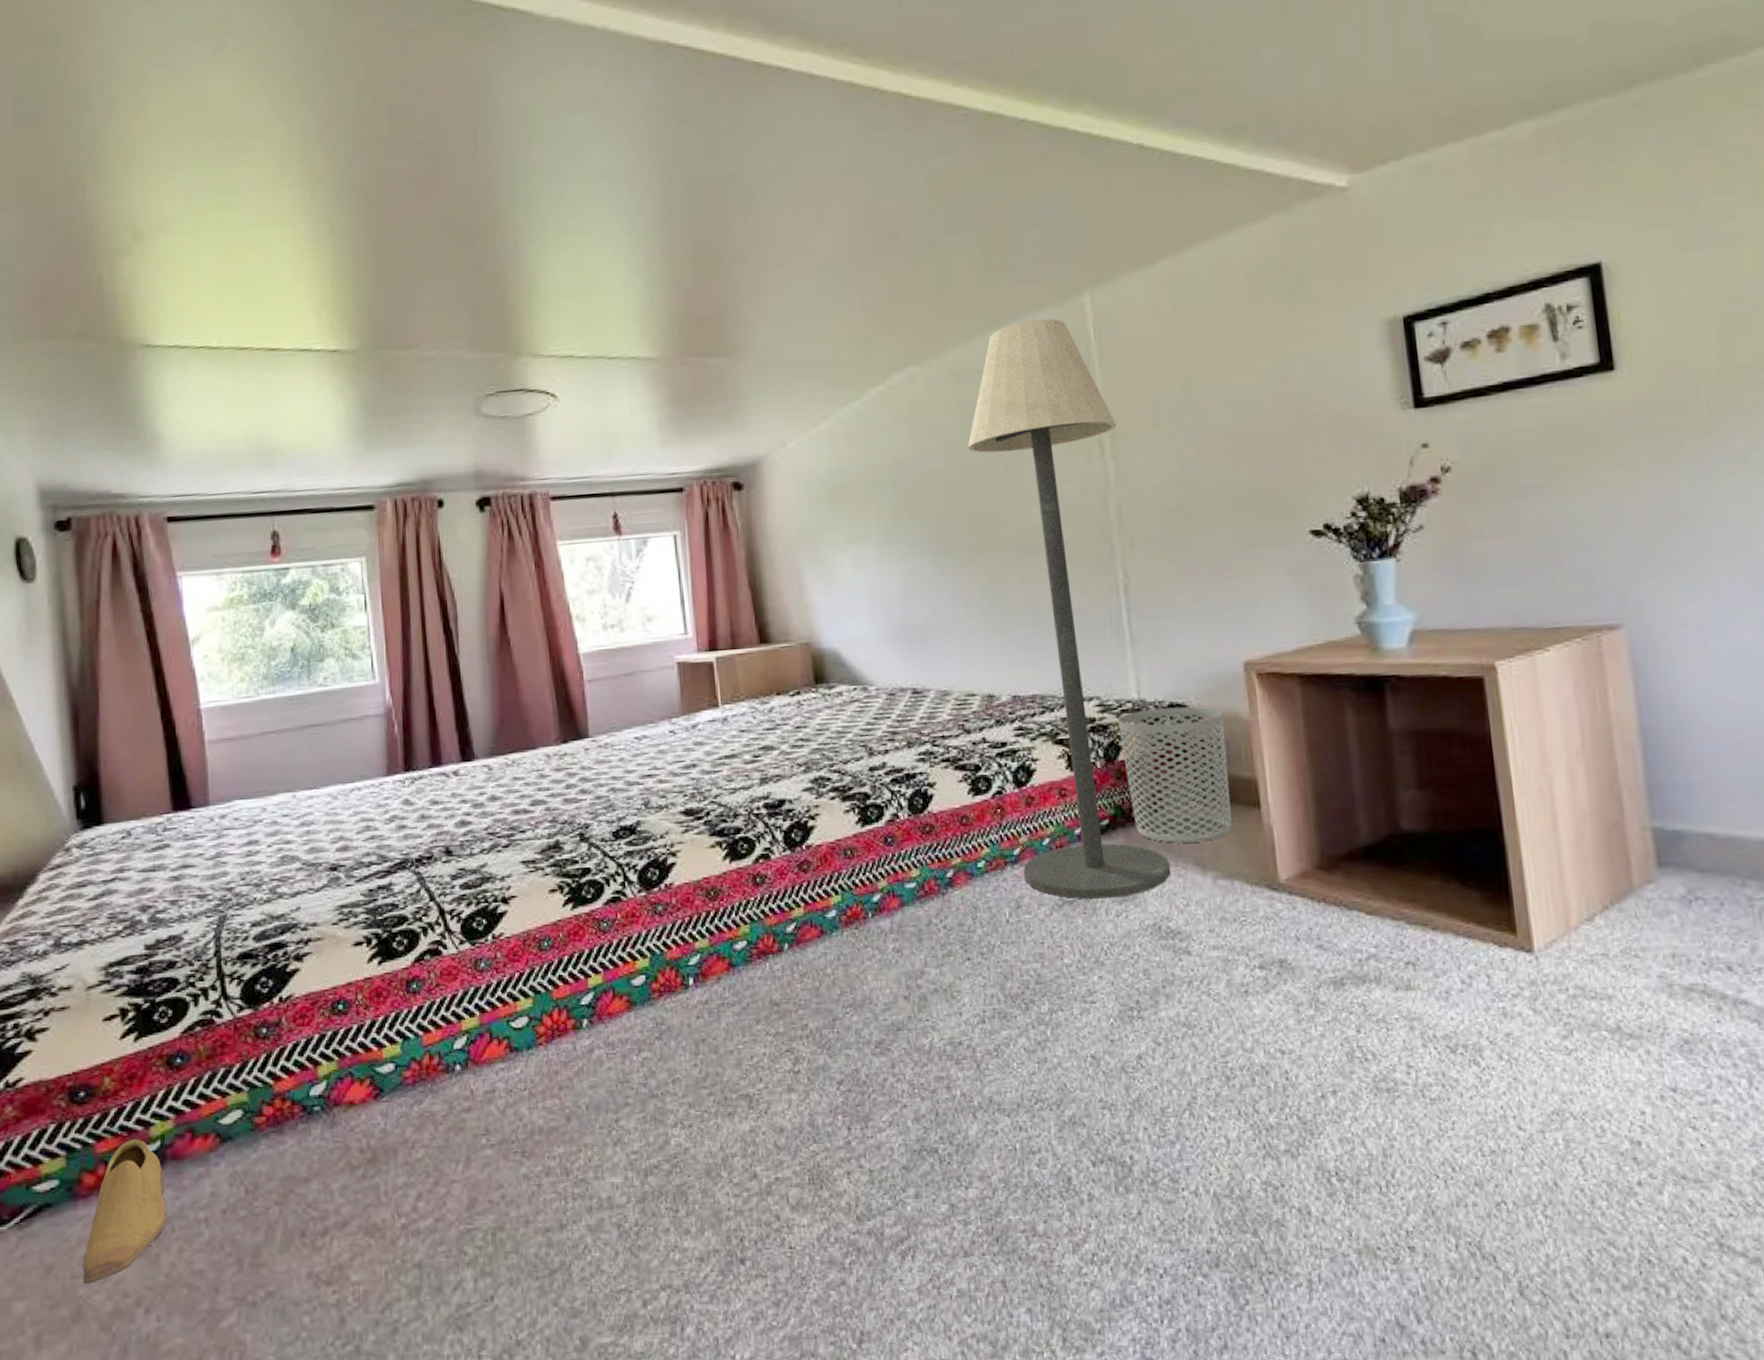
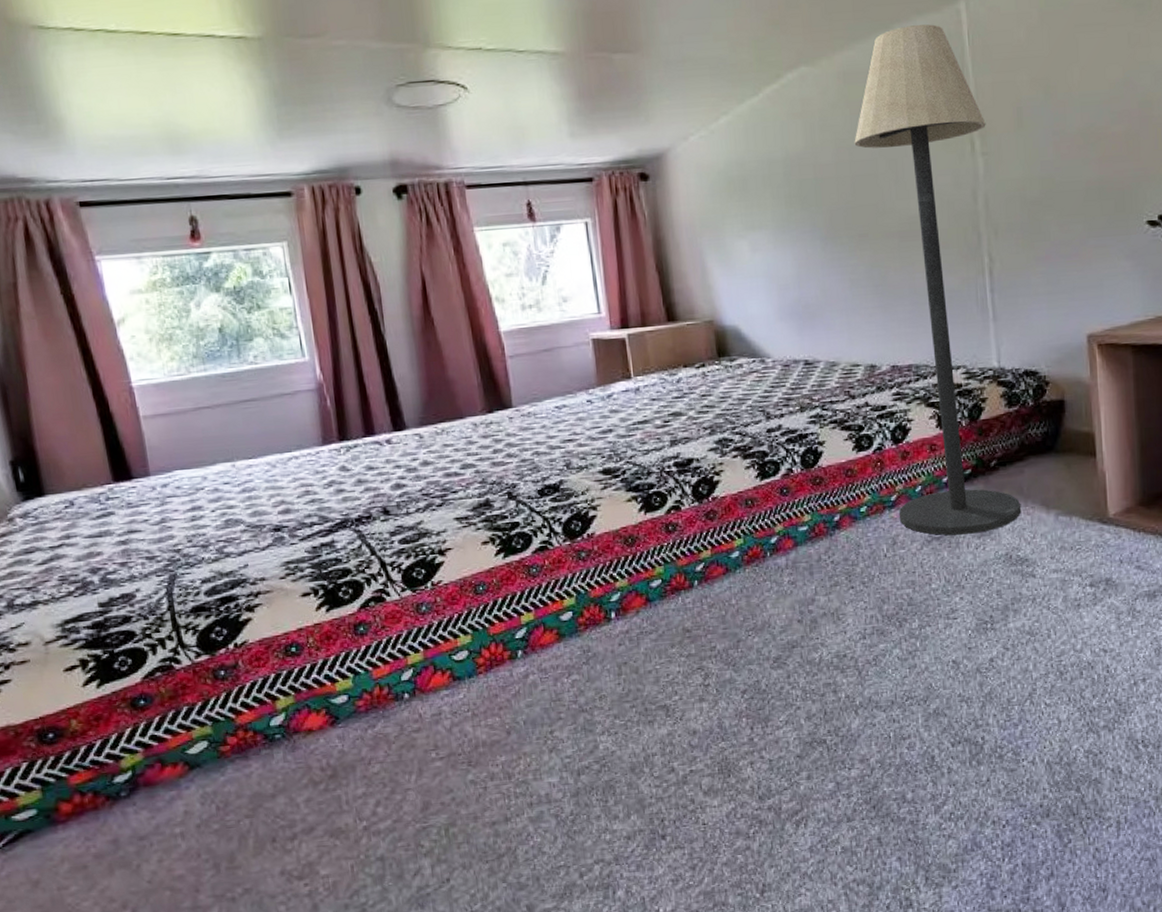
shoe: present [83,1138,168,1284] -> none [67,770,145,894]
waste bin: present [1118,706,1232,843] -> none [981,373,1072,487]

